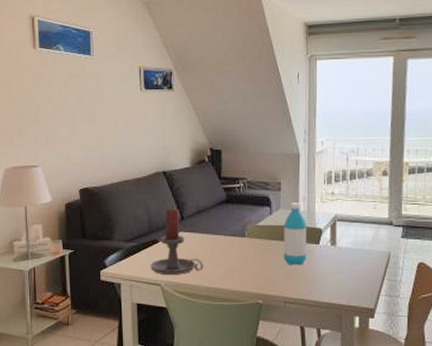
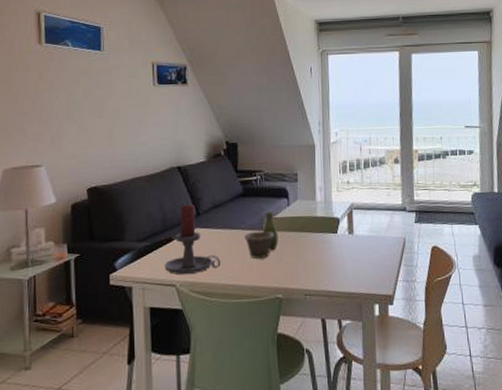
vase: none [227,219,260,264] -> present [244,211,279,258]
water bottle: present [283,203,307,266] -> none [302,193,326,257]

